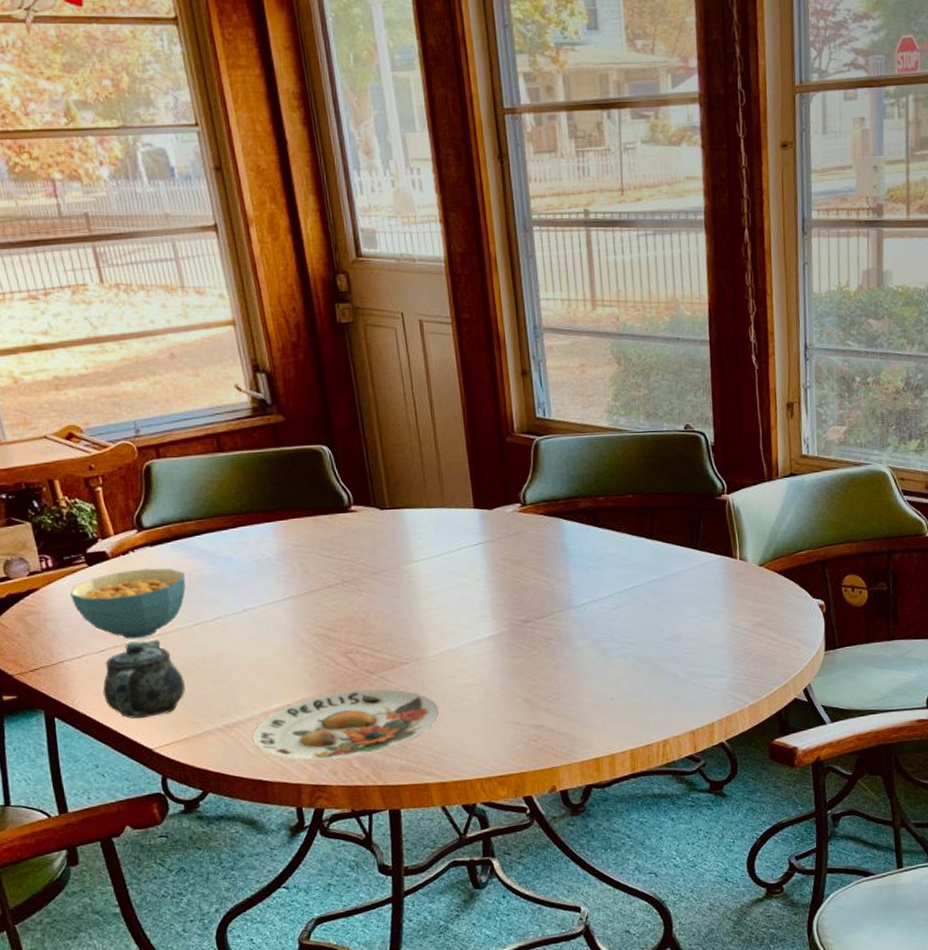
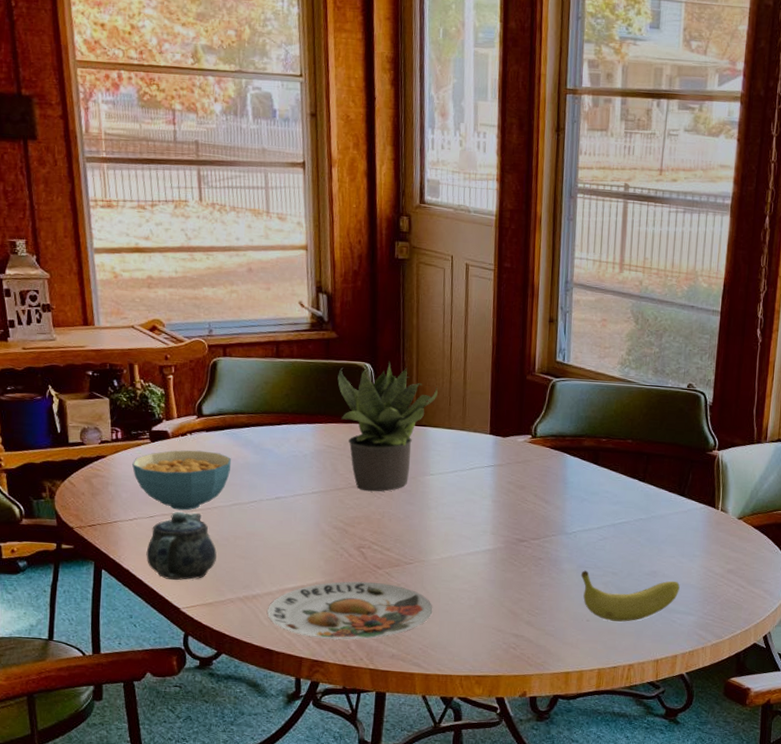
potted plant: none [292,440,409,590] -> present [337,361,438,492]
fruit: none [597,642,707,696] -> present [580,570,680,622]

